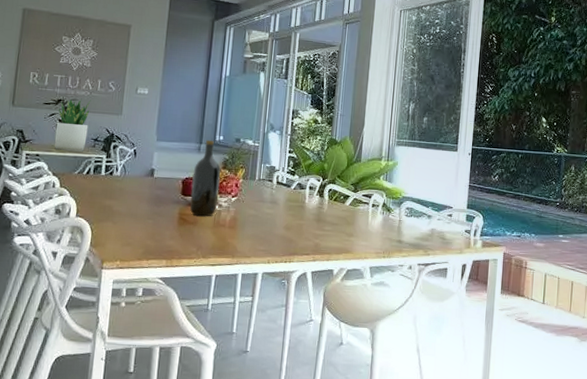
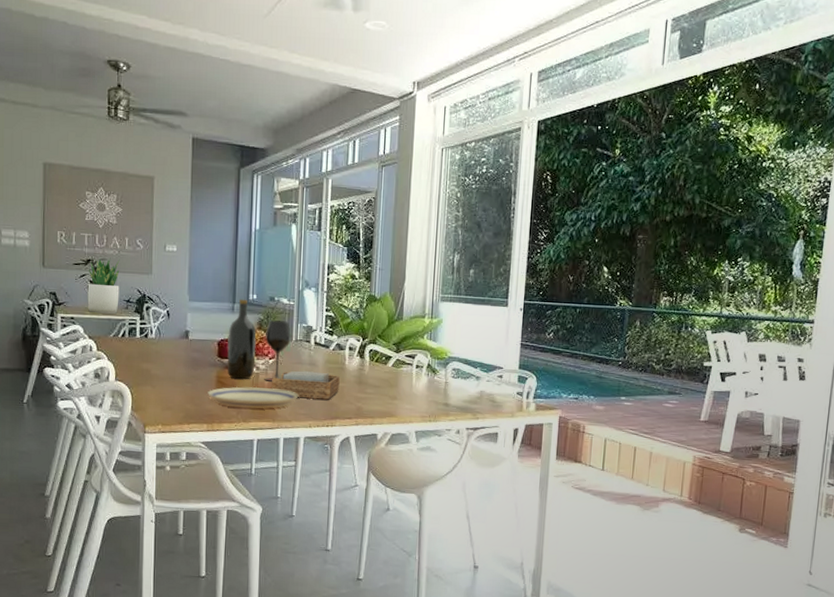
plate: none [169,223,259,246] -> present [208,386,299,410]
wineglass: none [226,160,255,219] -> present [264,320,291,382]
napkin holder: none [232,208,300,237] -> present [271,371,340,400]

